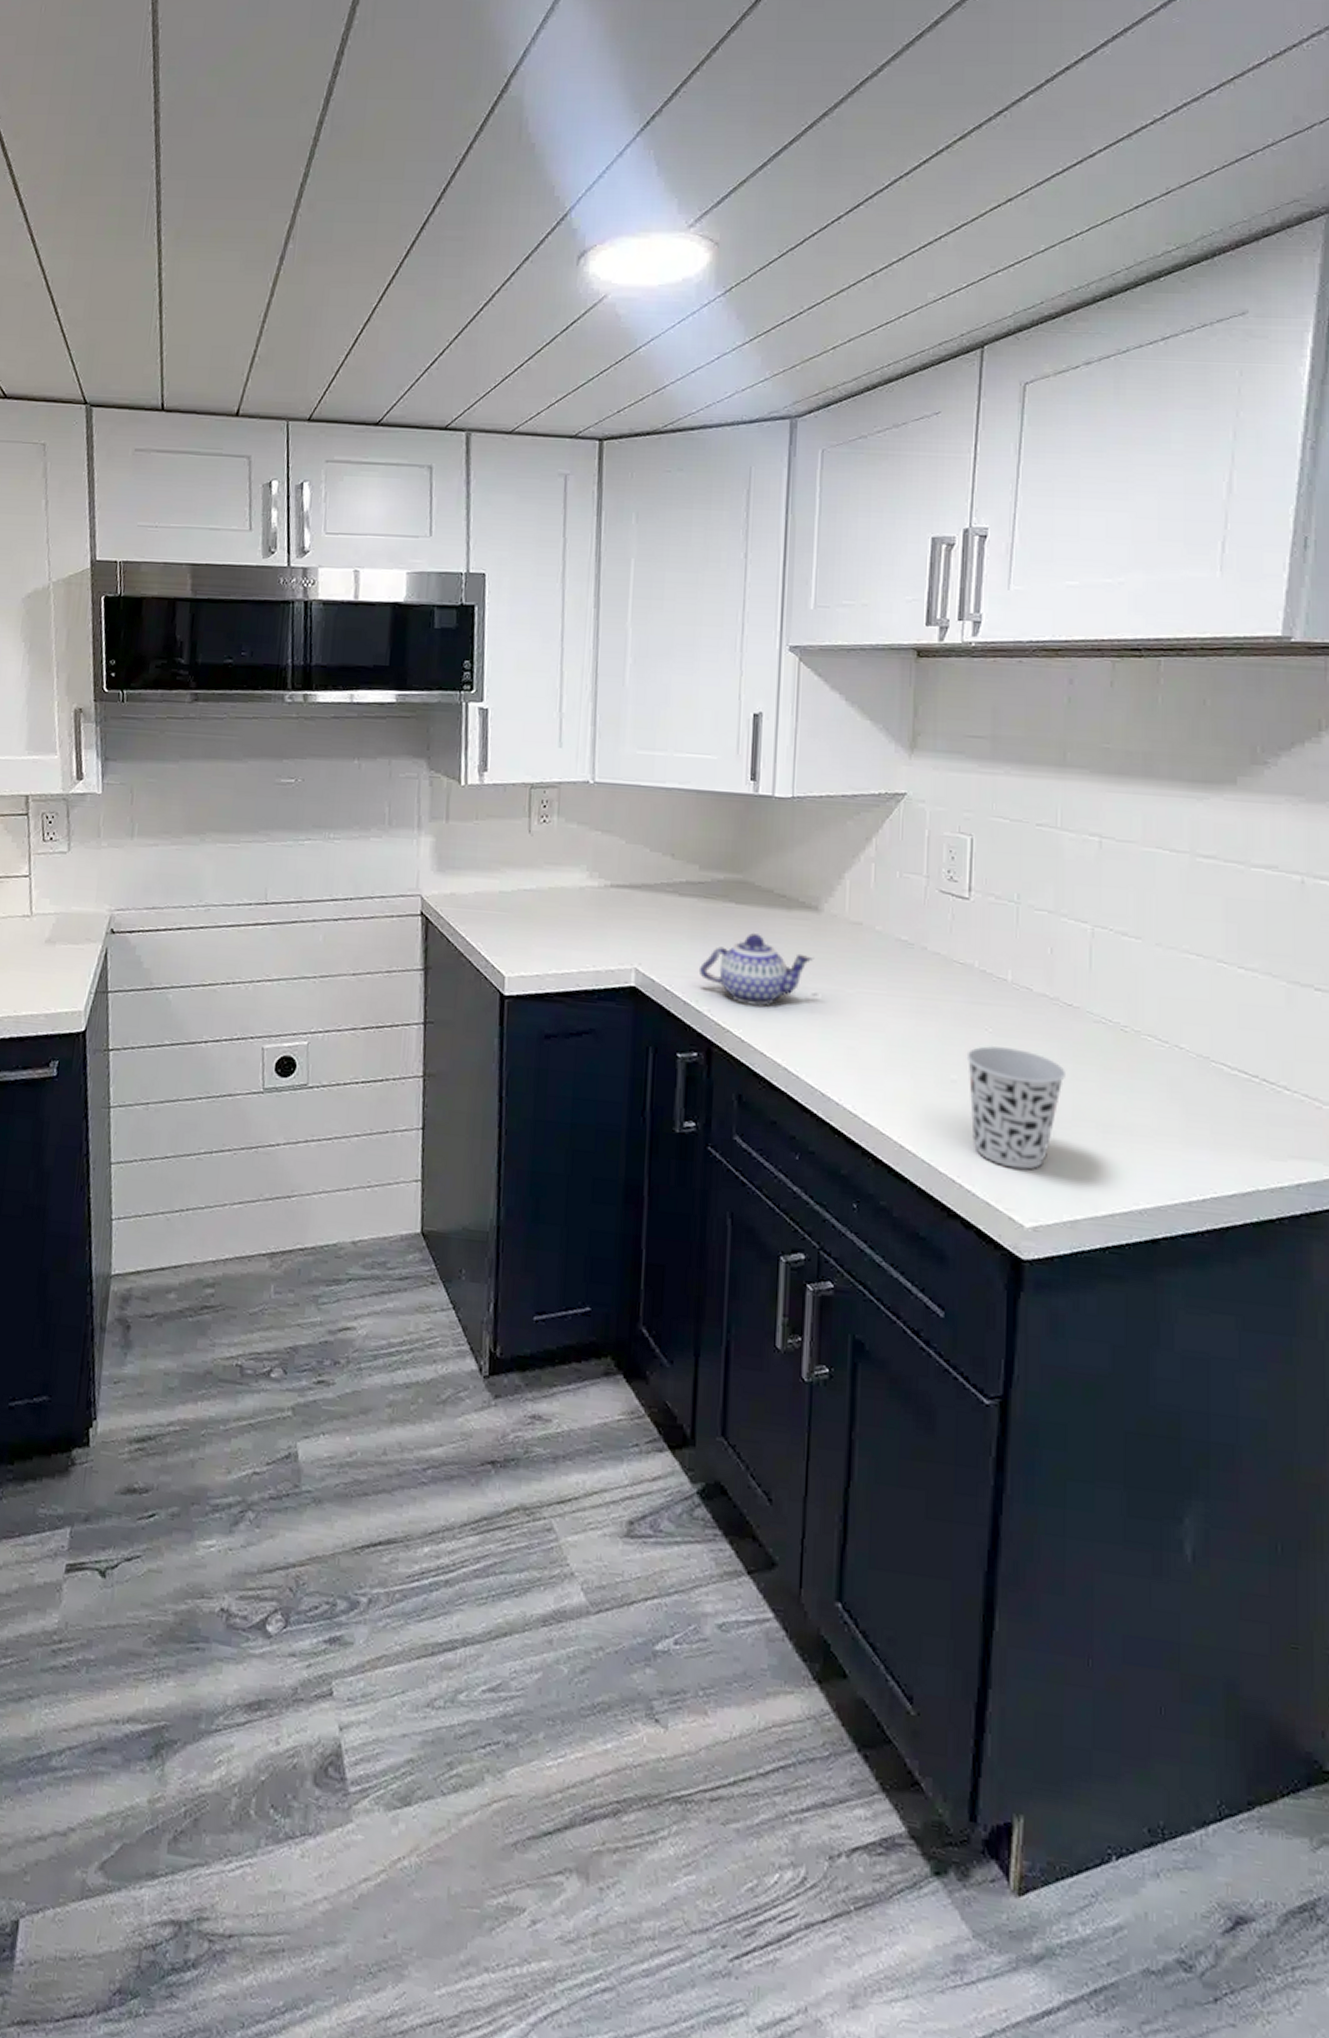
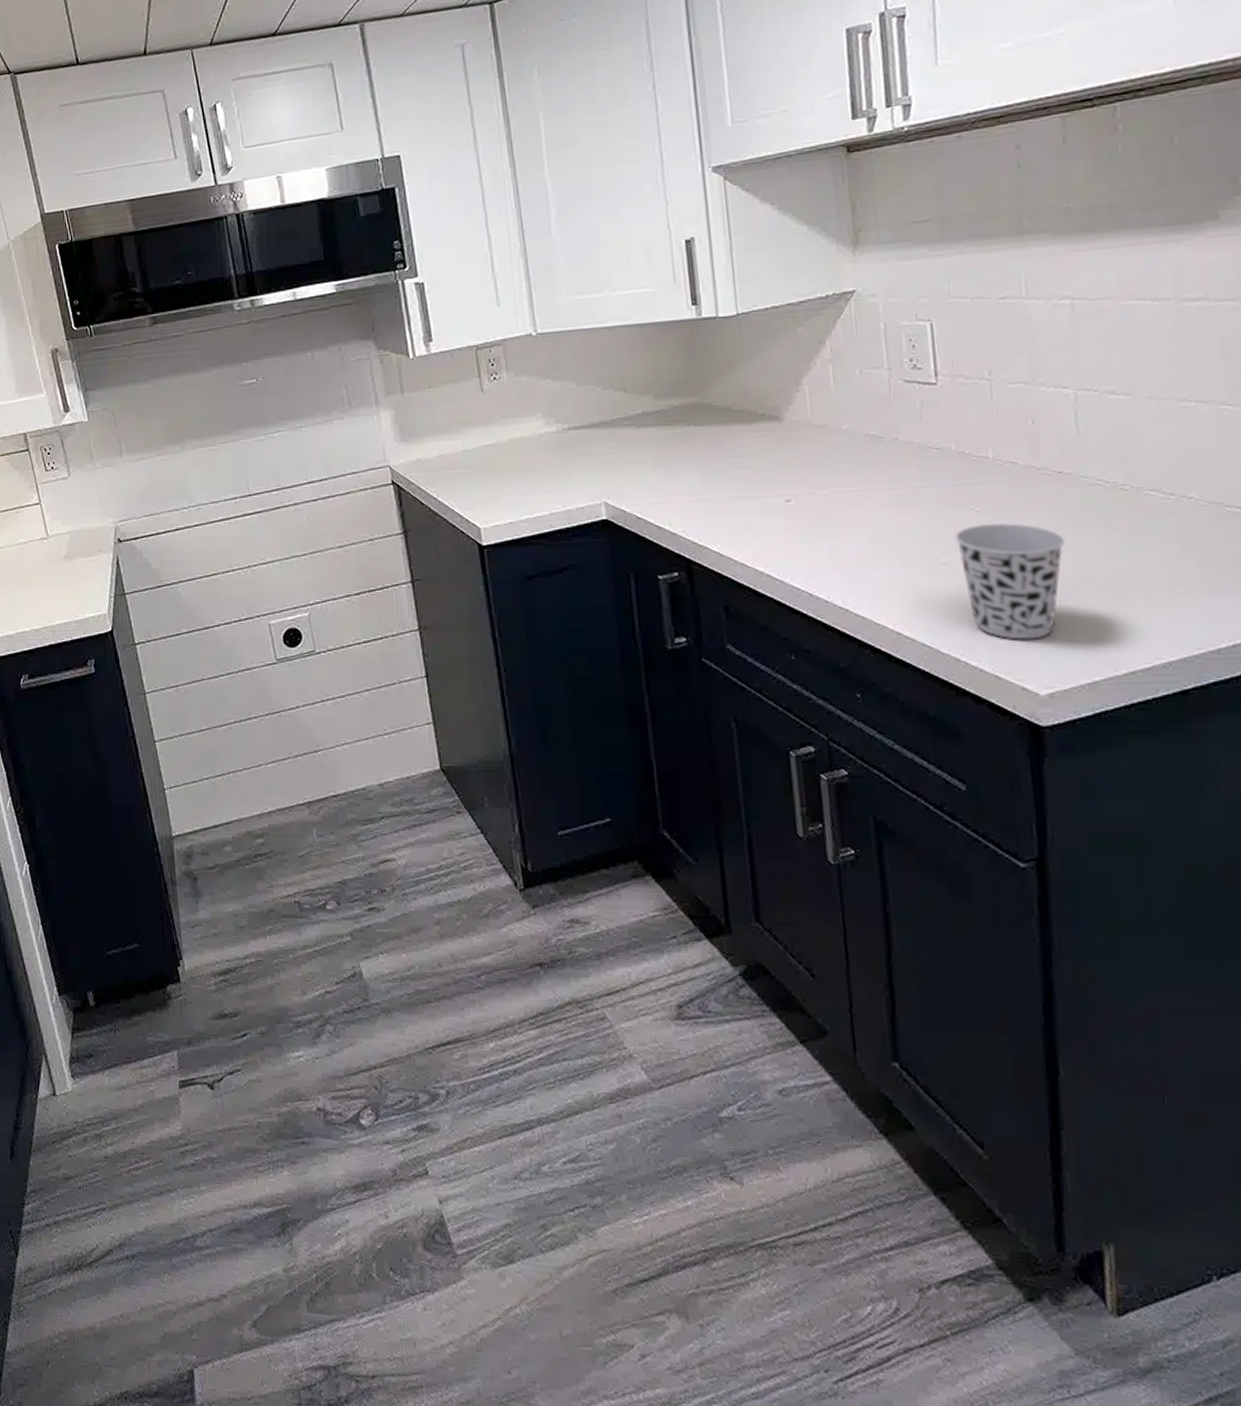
teapot: present [698,932,814,1006] -> none [667,450,783,520]

